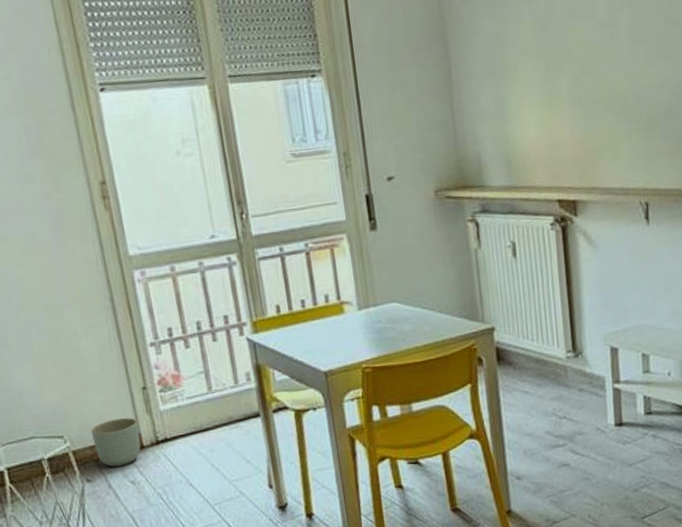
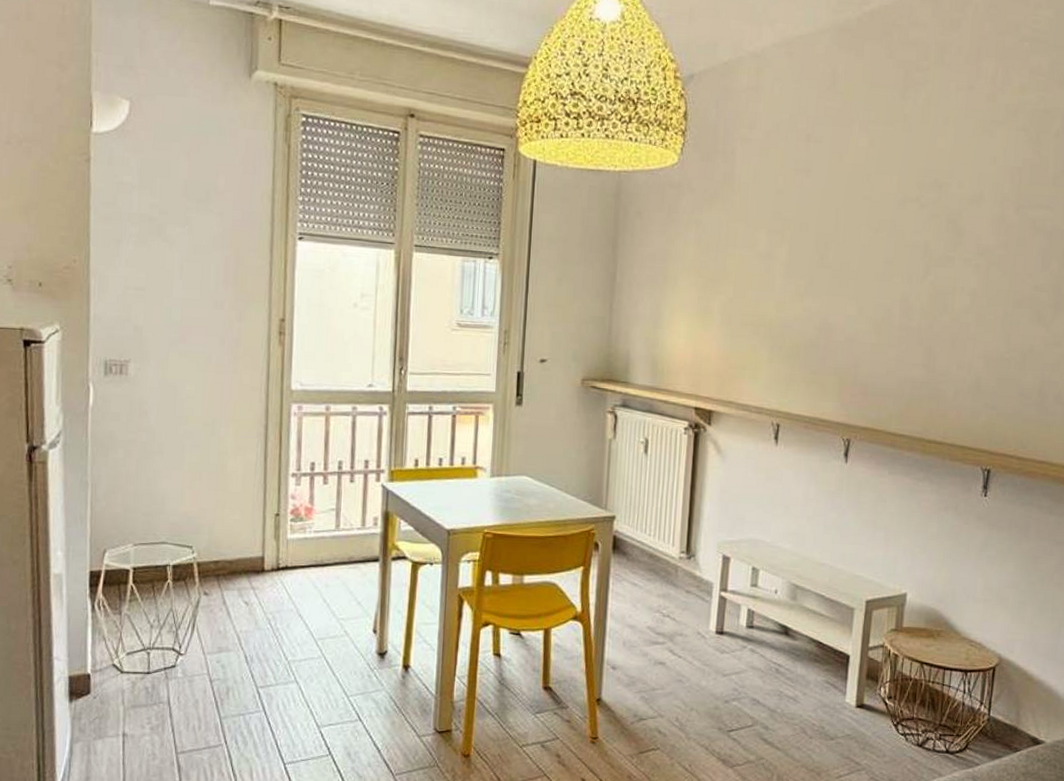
planter: present [91,417,141,467] -> none [219,539,264,586]

